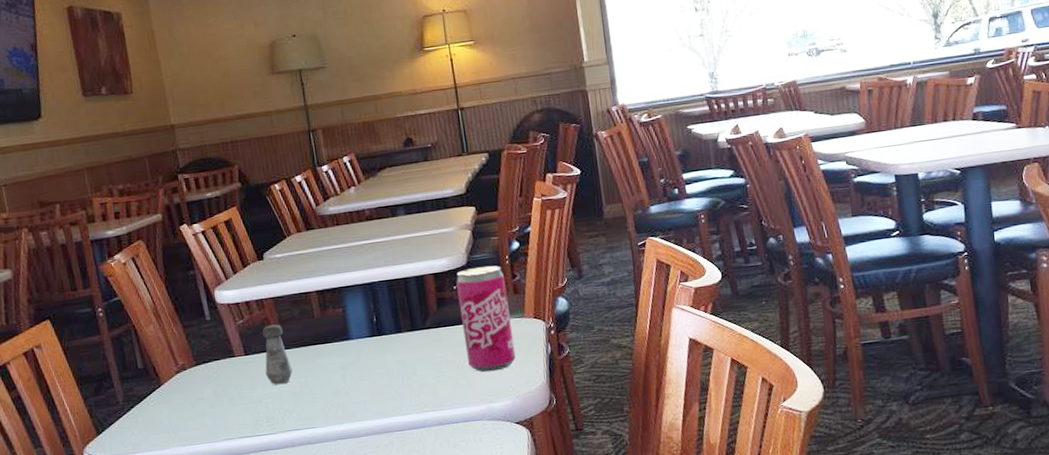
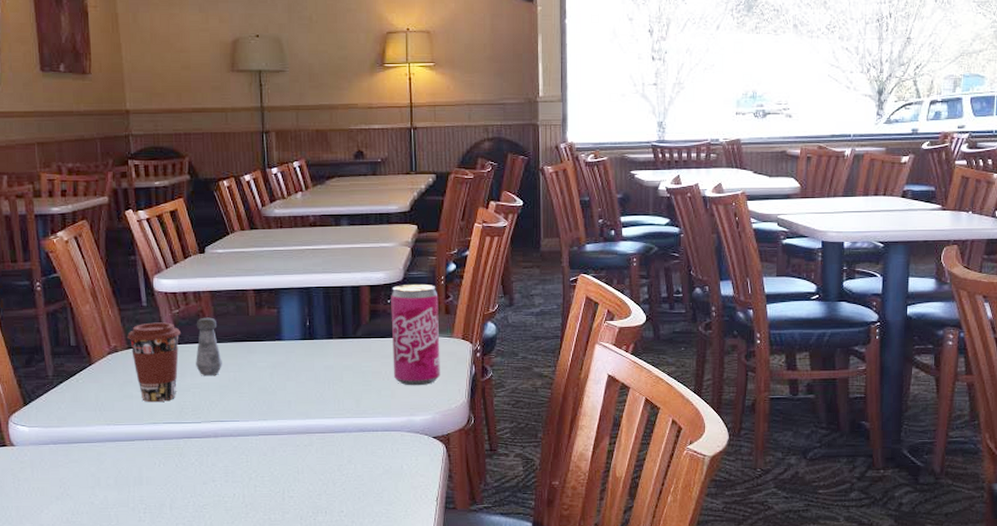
coffee cup: none [193,334,249,418] -> present [126,322,182,403]

